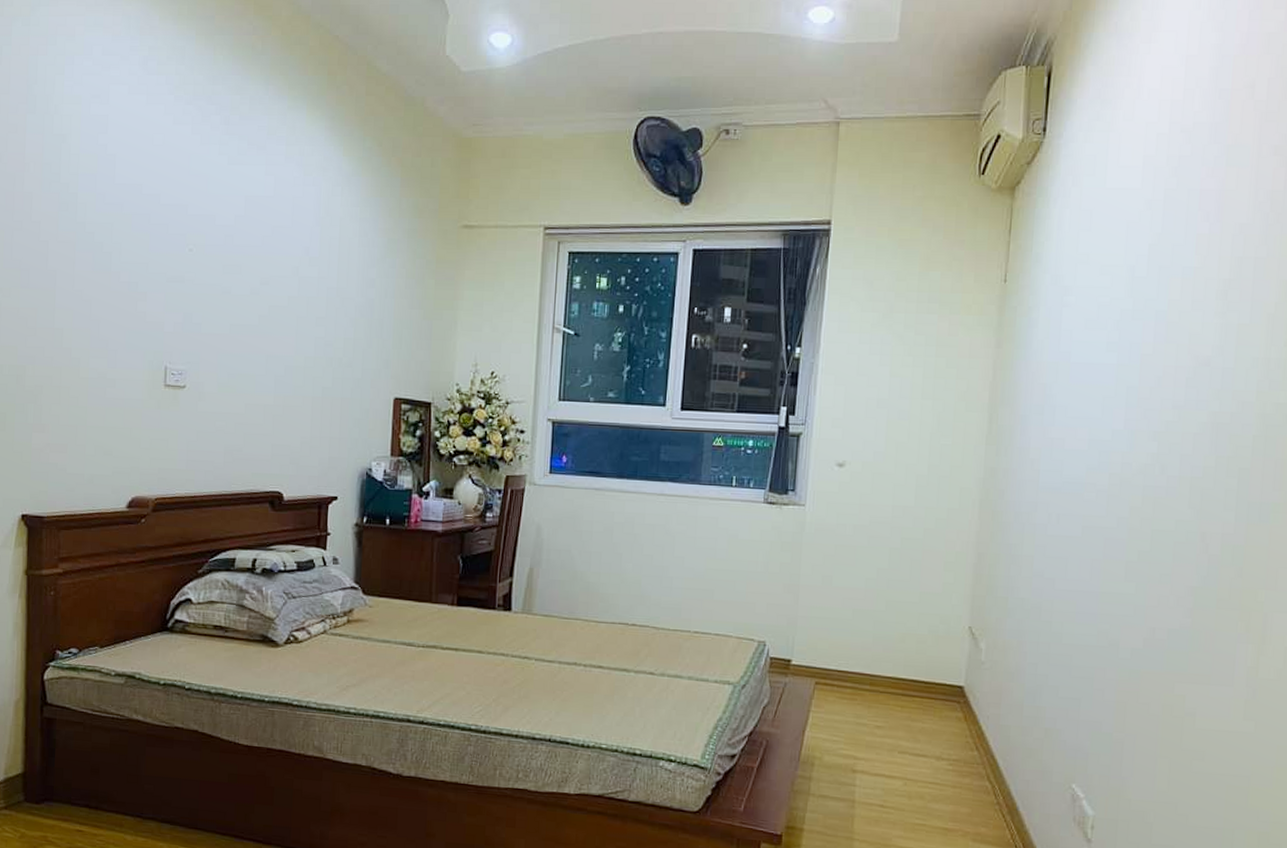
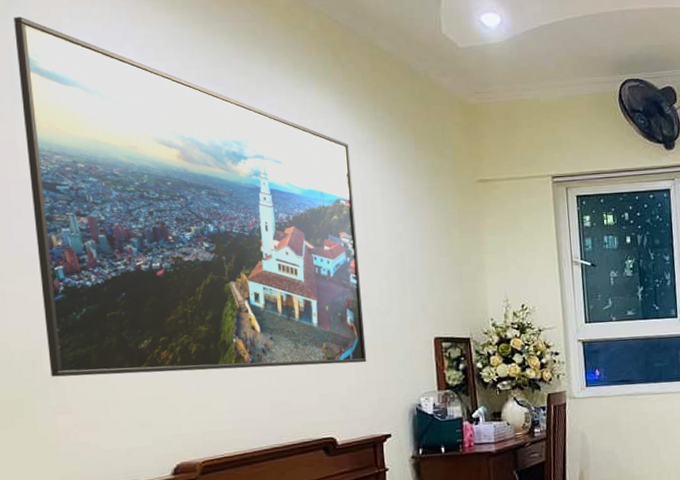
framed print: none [31,24,333,416] -> present [14,17,367,377]

